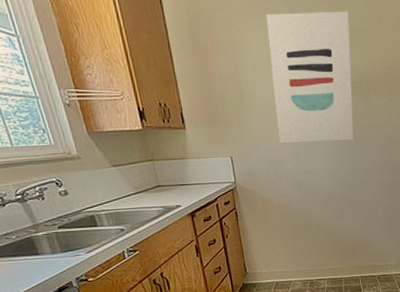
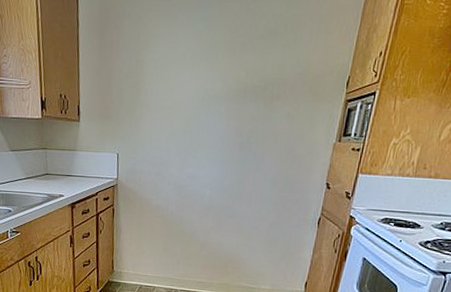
wall art: present [266,11,354,144] -> none [167,8,265,149]

